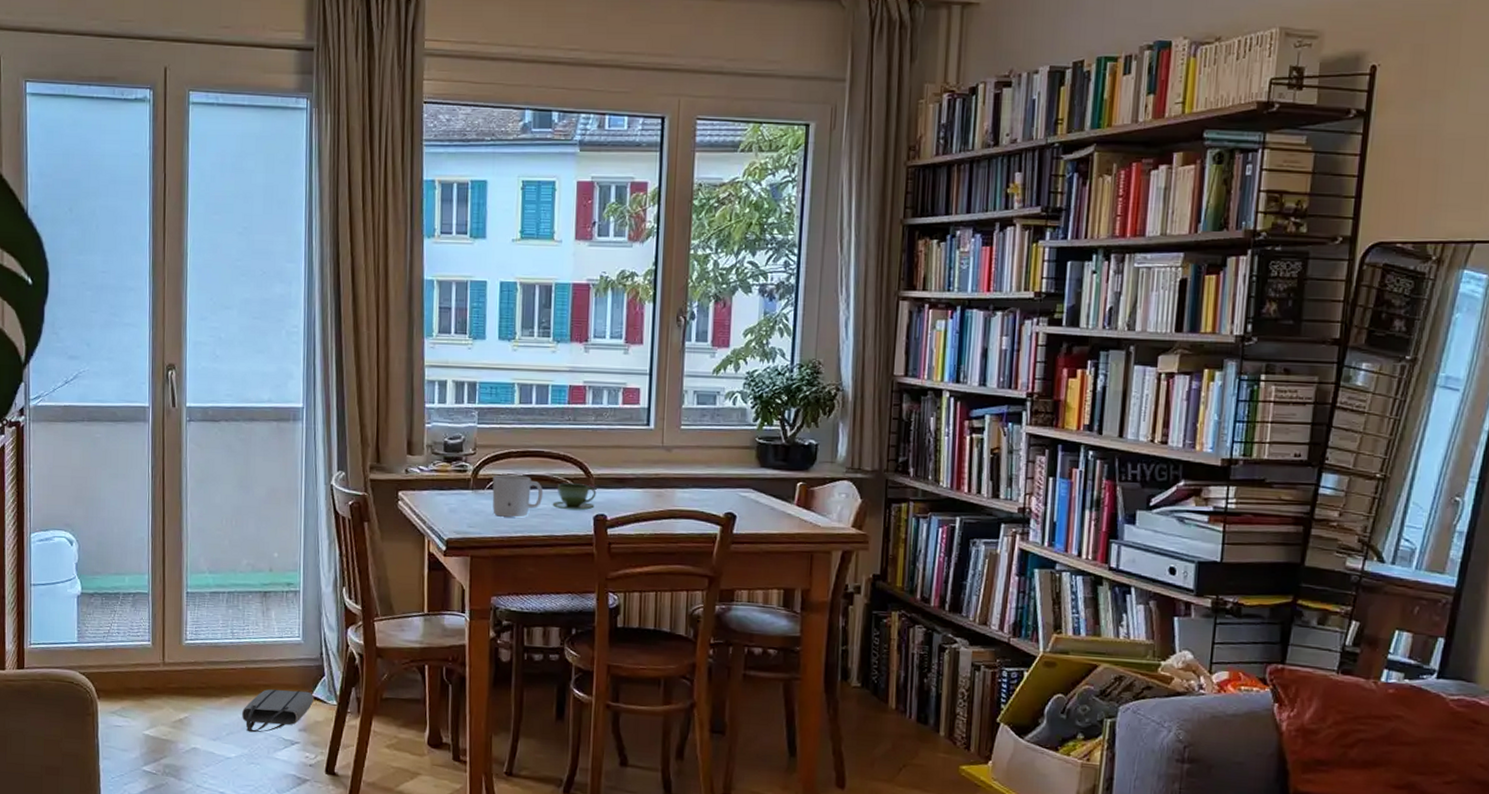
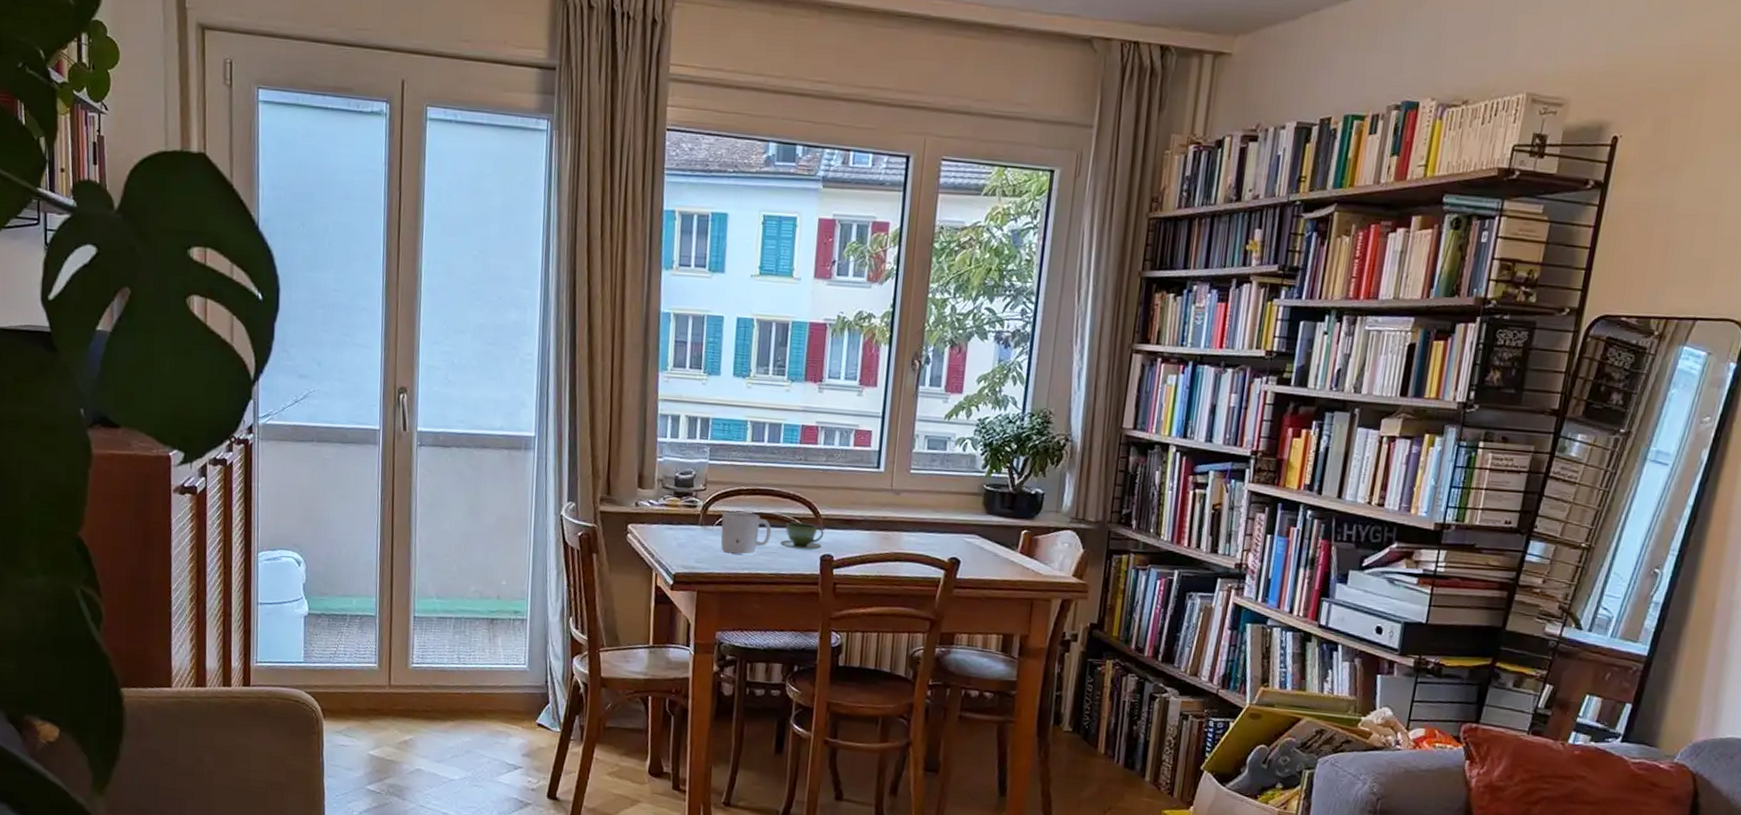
tote bag: present [242,689,313,733] -> none [466,714,538,757]

